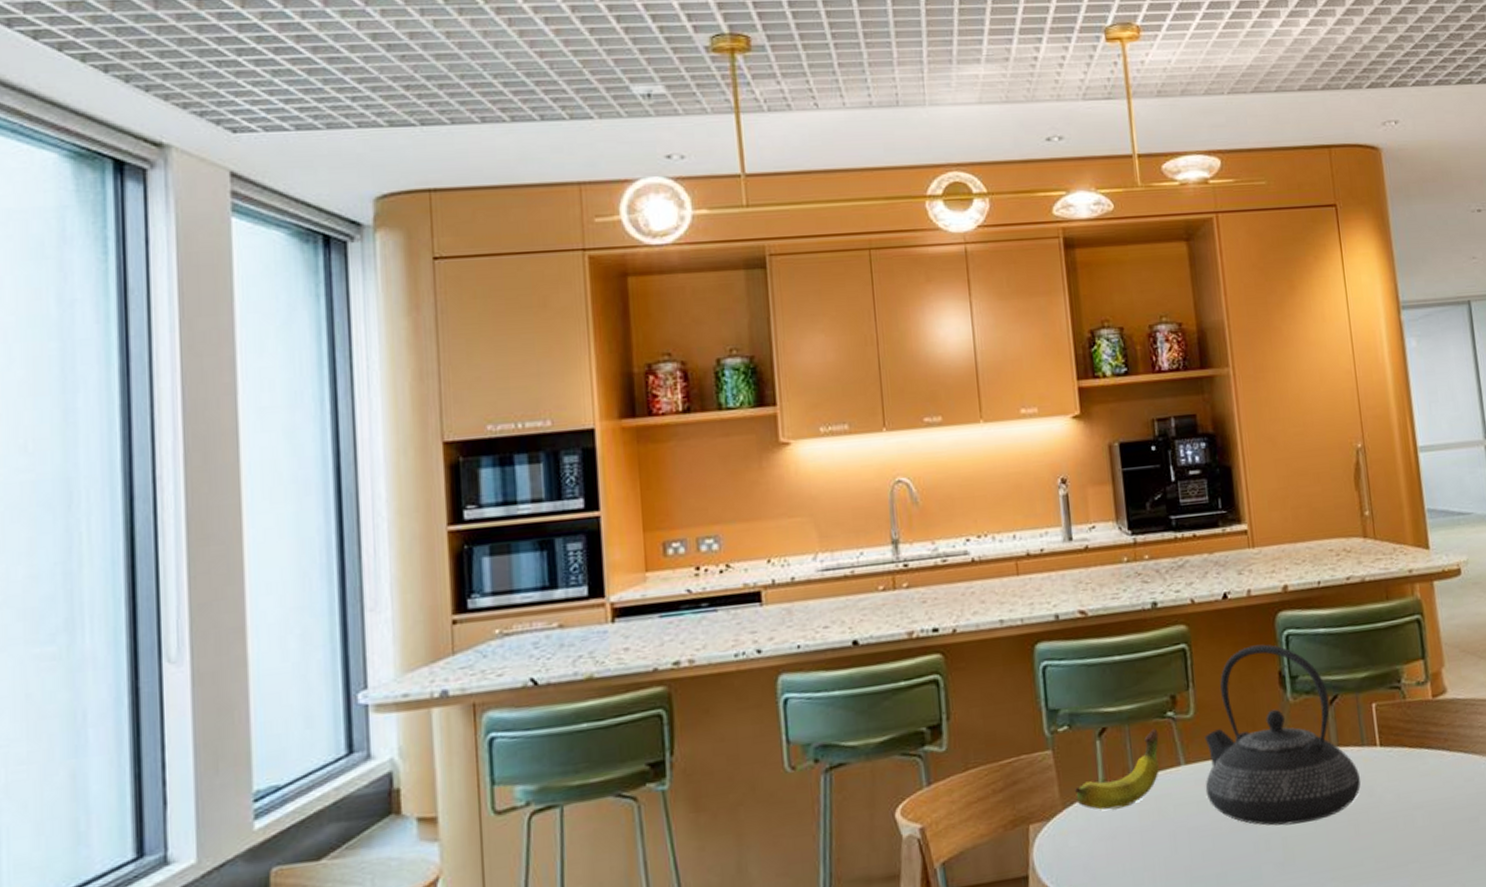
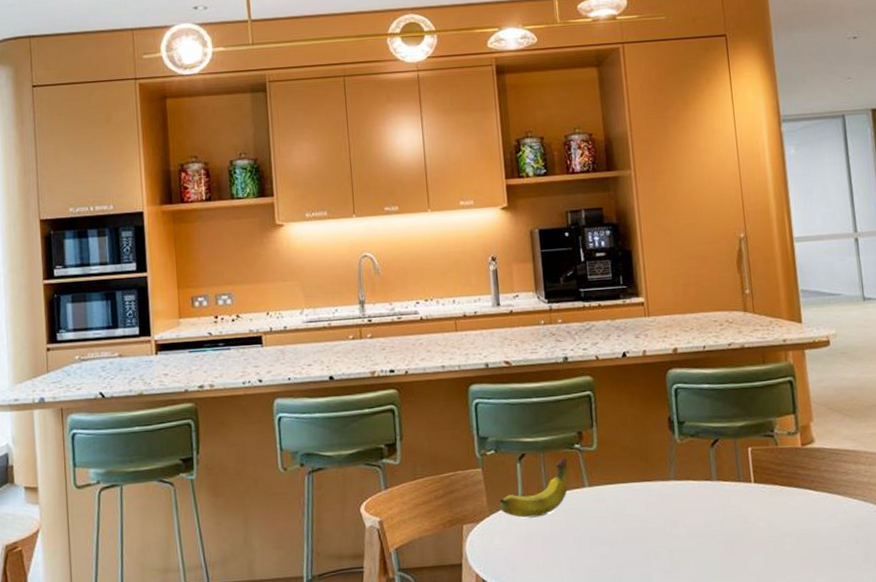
teapot: present [1204,644,1361,826] -> none [605,395,737,541]

